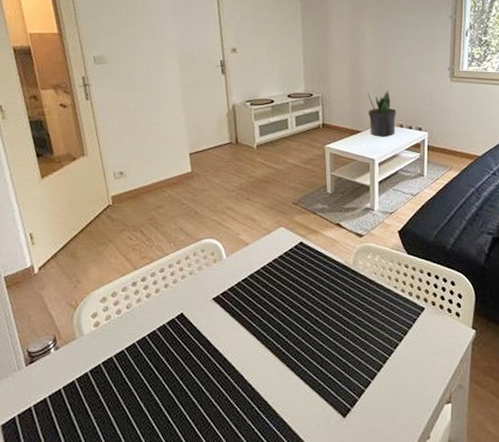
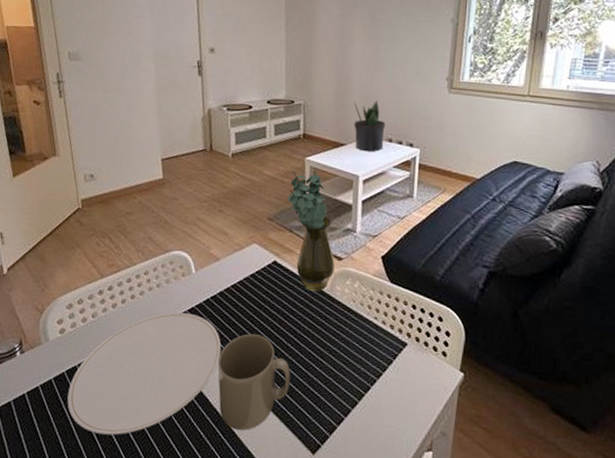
plate: none [104,297,254,421] -> present [67,312,222,436]
mug: none [250,311,321,403] -> present [217,334,291,431]
vase: none [310,156,356,268] -> present [287,170,335,292]

